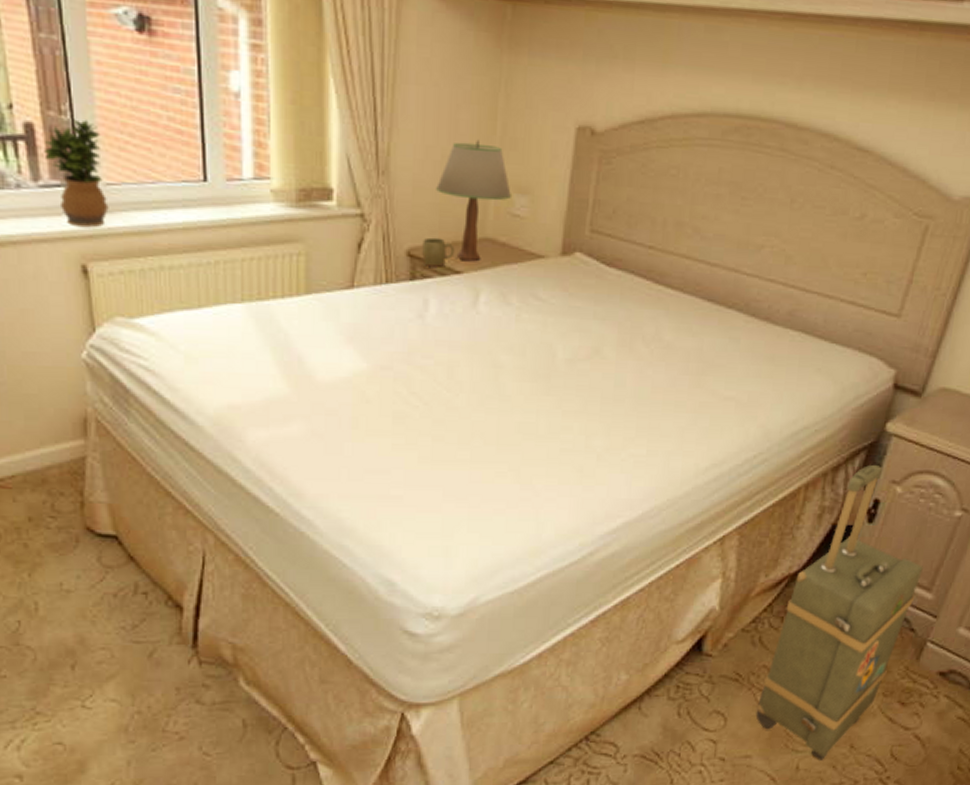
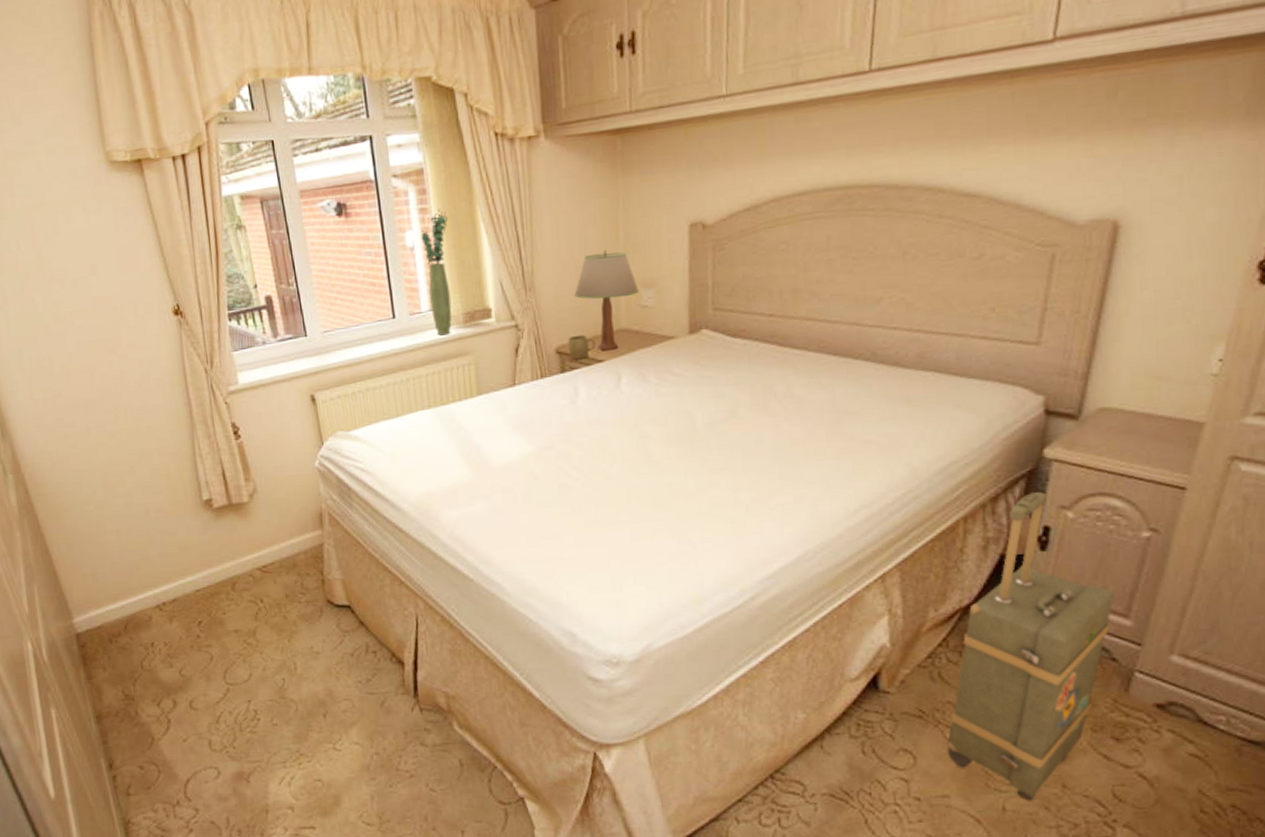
potted plant: present [44,119,109,229] -> none [279,287,327,368]
vase: none [250,49,289,214] -> present [421,209,452,336]

